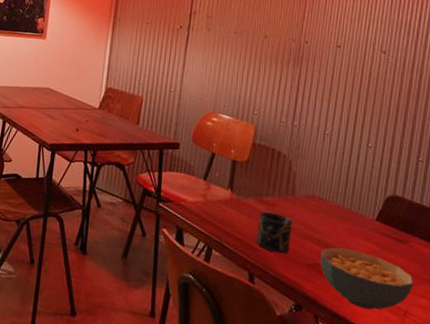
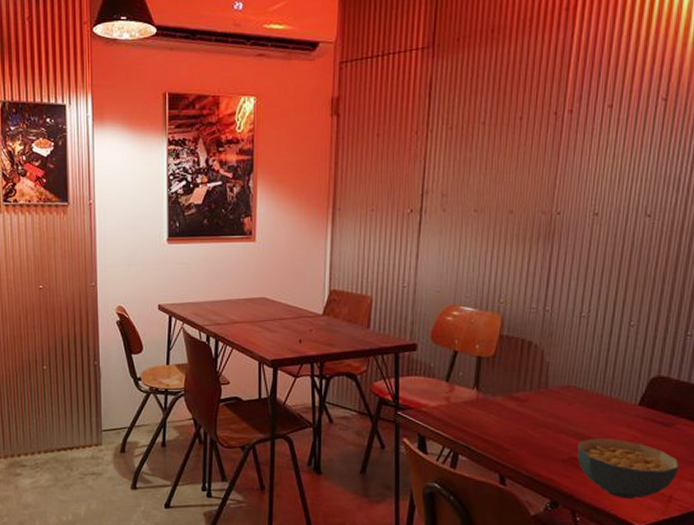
cup: present [256,211,293,254] -> none [506,408,547,451]

